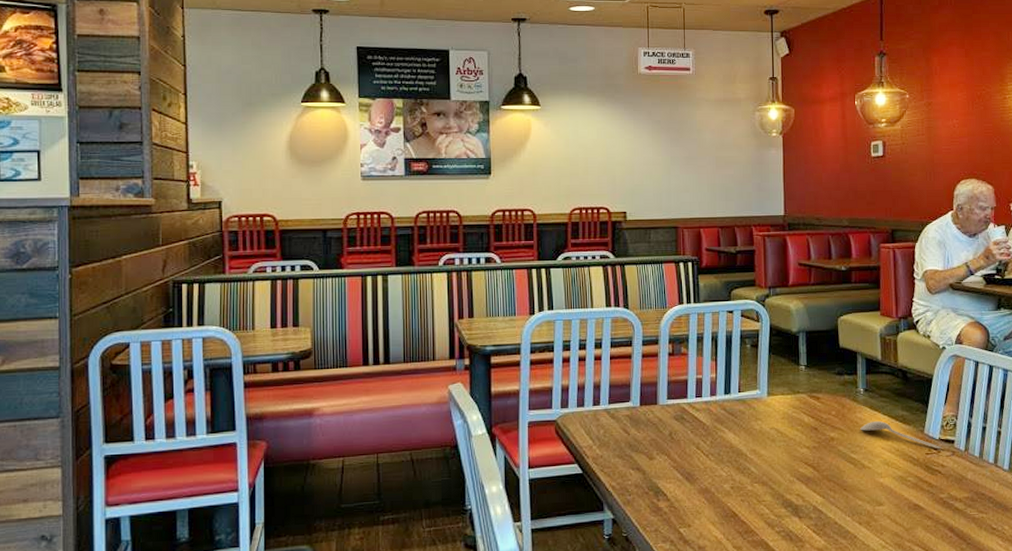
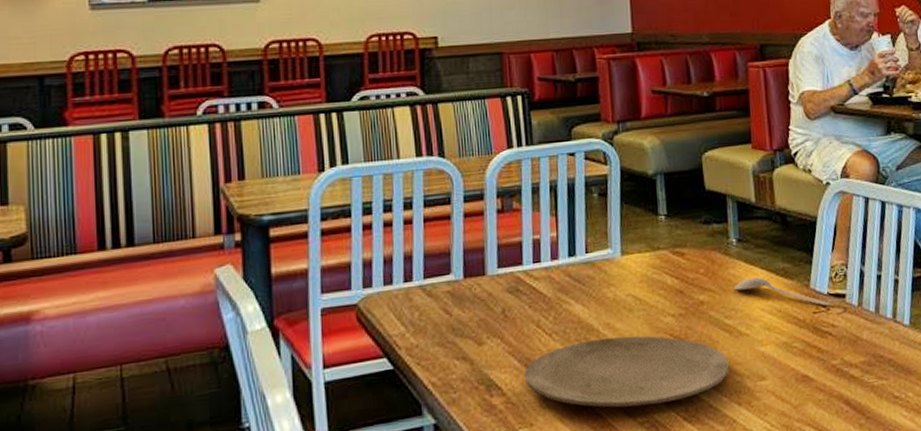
plate: none [685,461,853,518] -> present [524,335,730,408]

